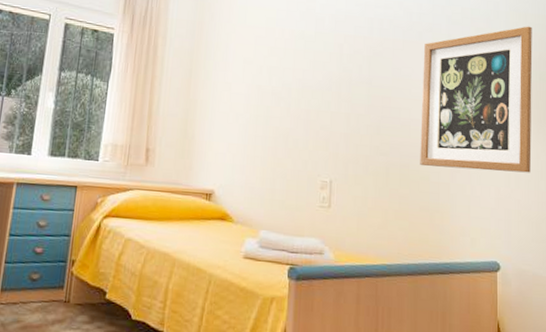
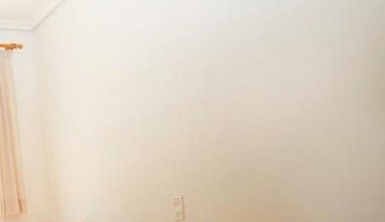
wall art: present [420,26,533,173] -> none [257,9,373,168]

